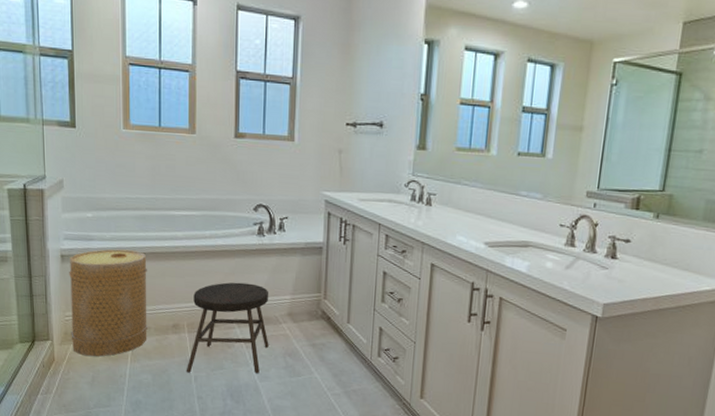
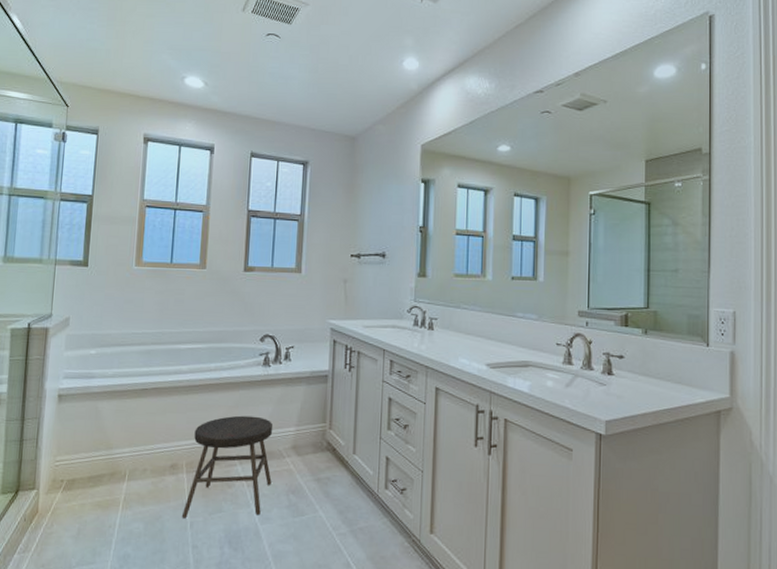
basket: present [69,249,149,357] -> none [59,386,148,505]

